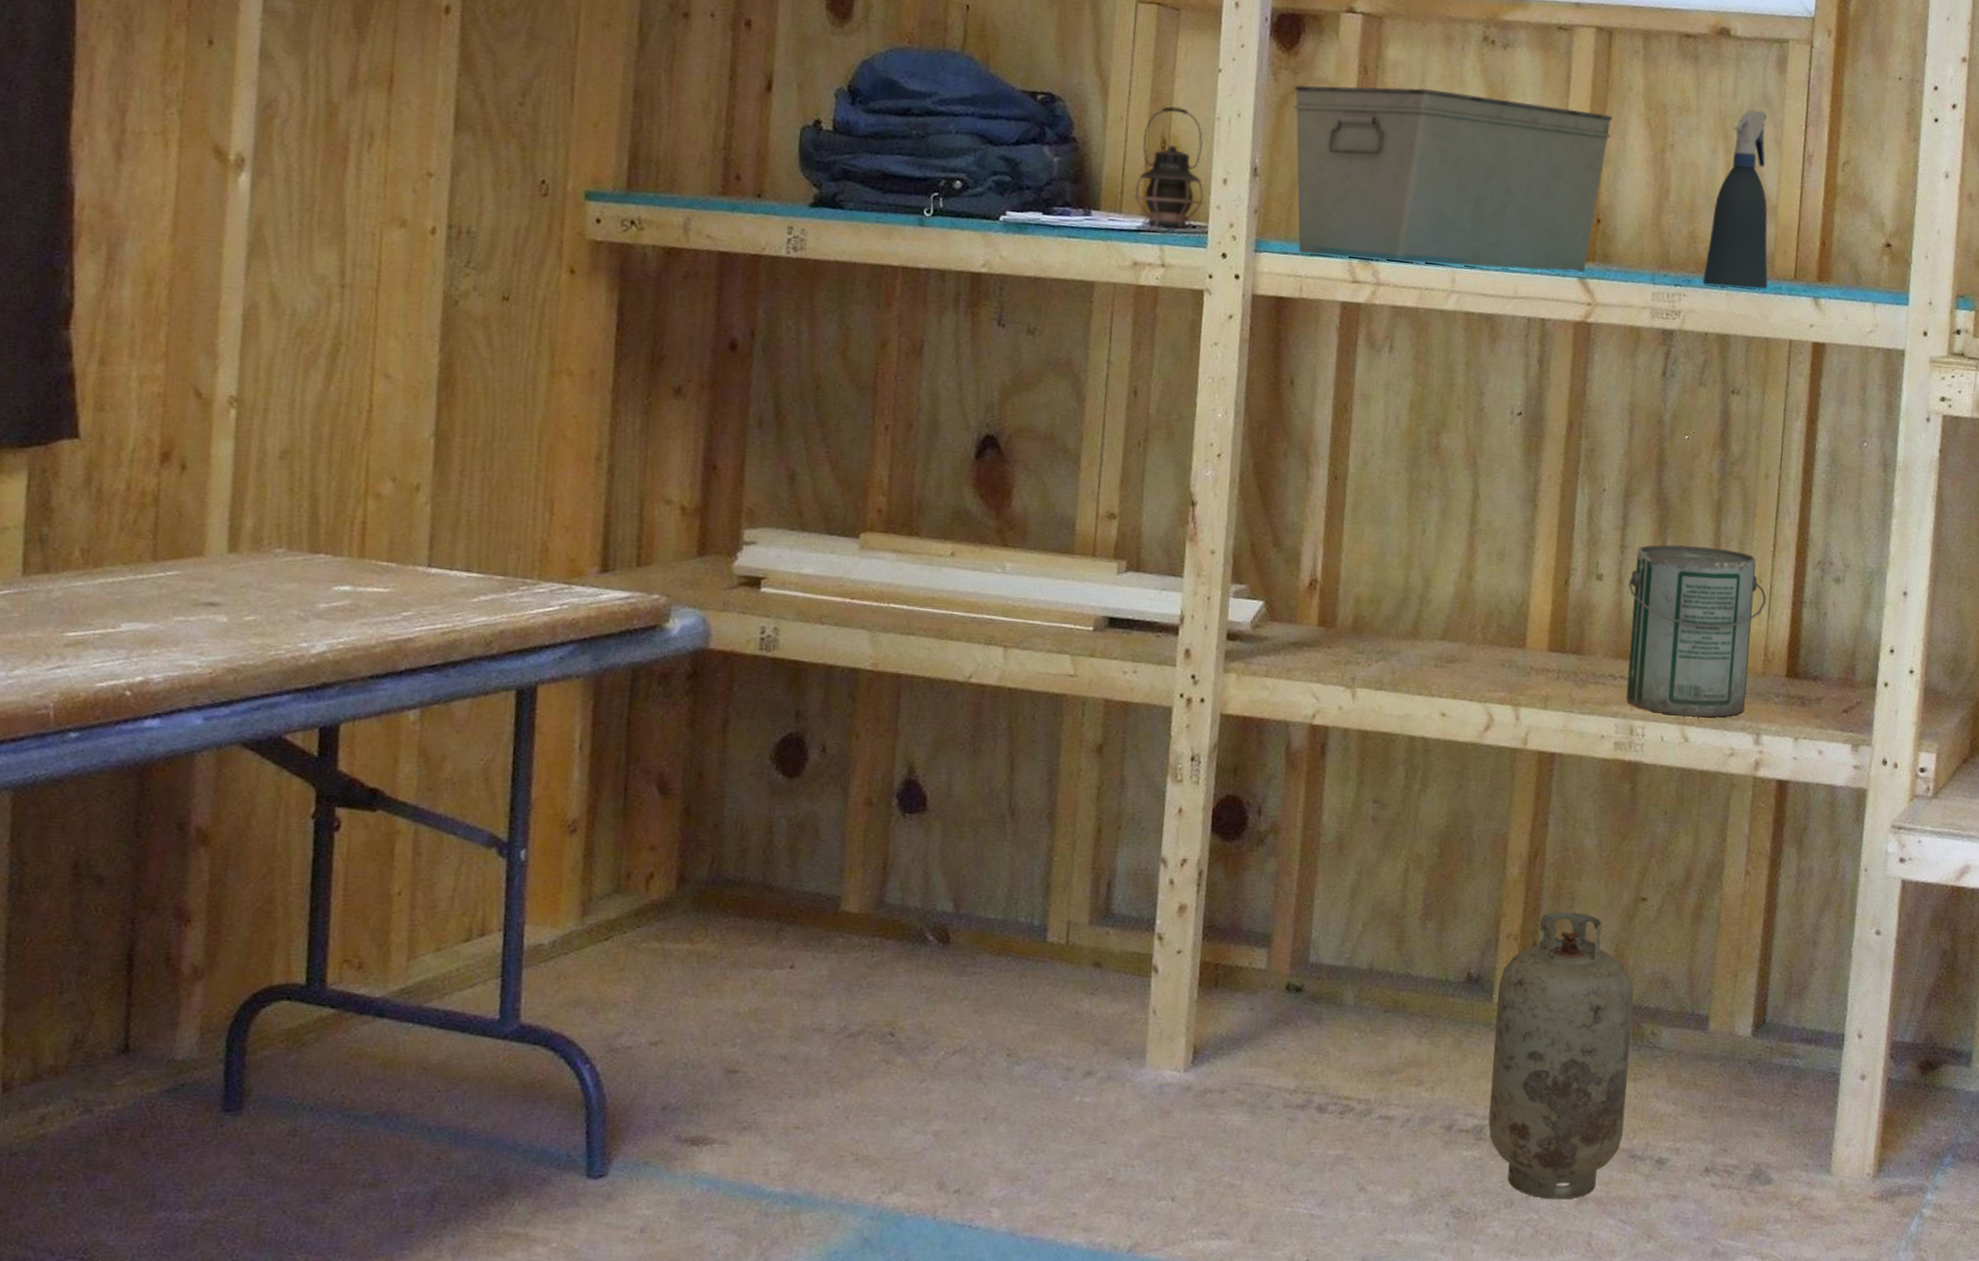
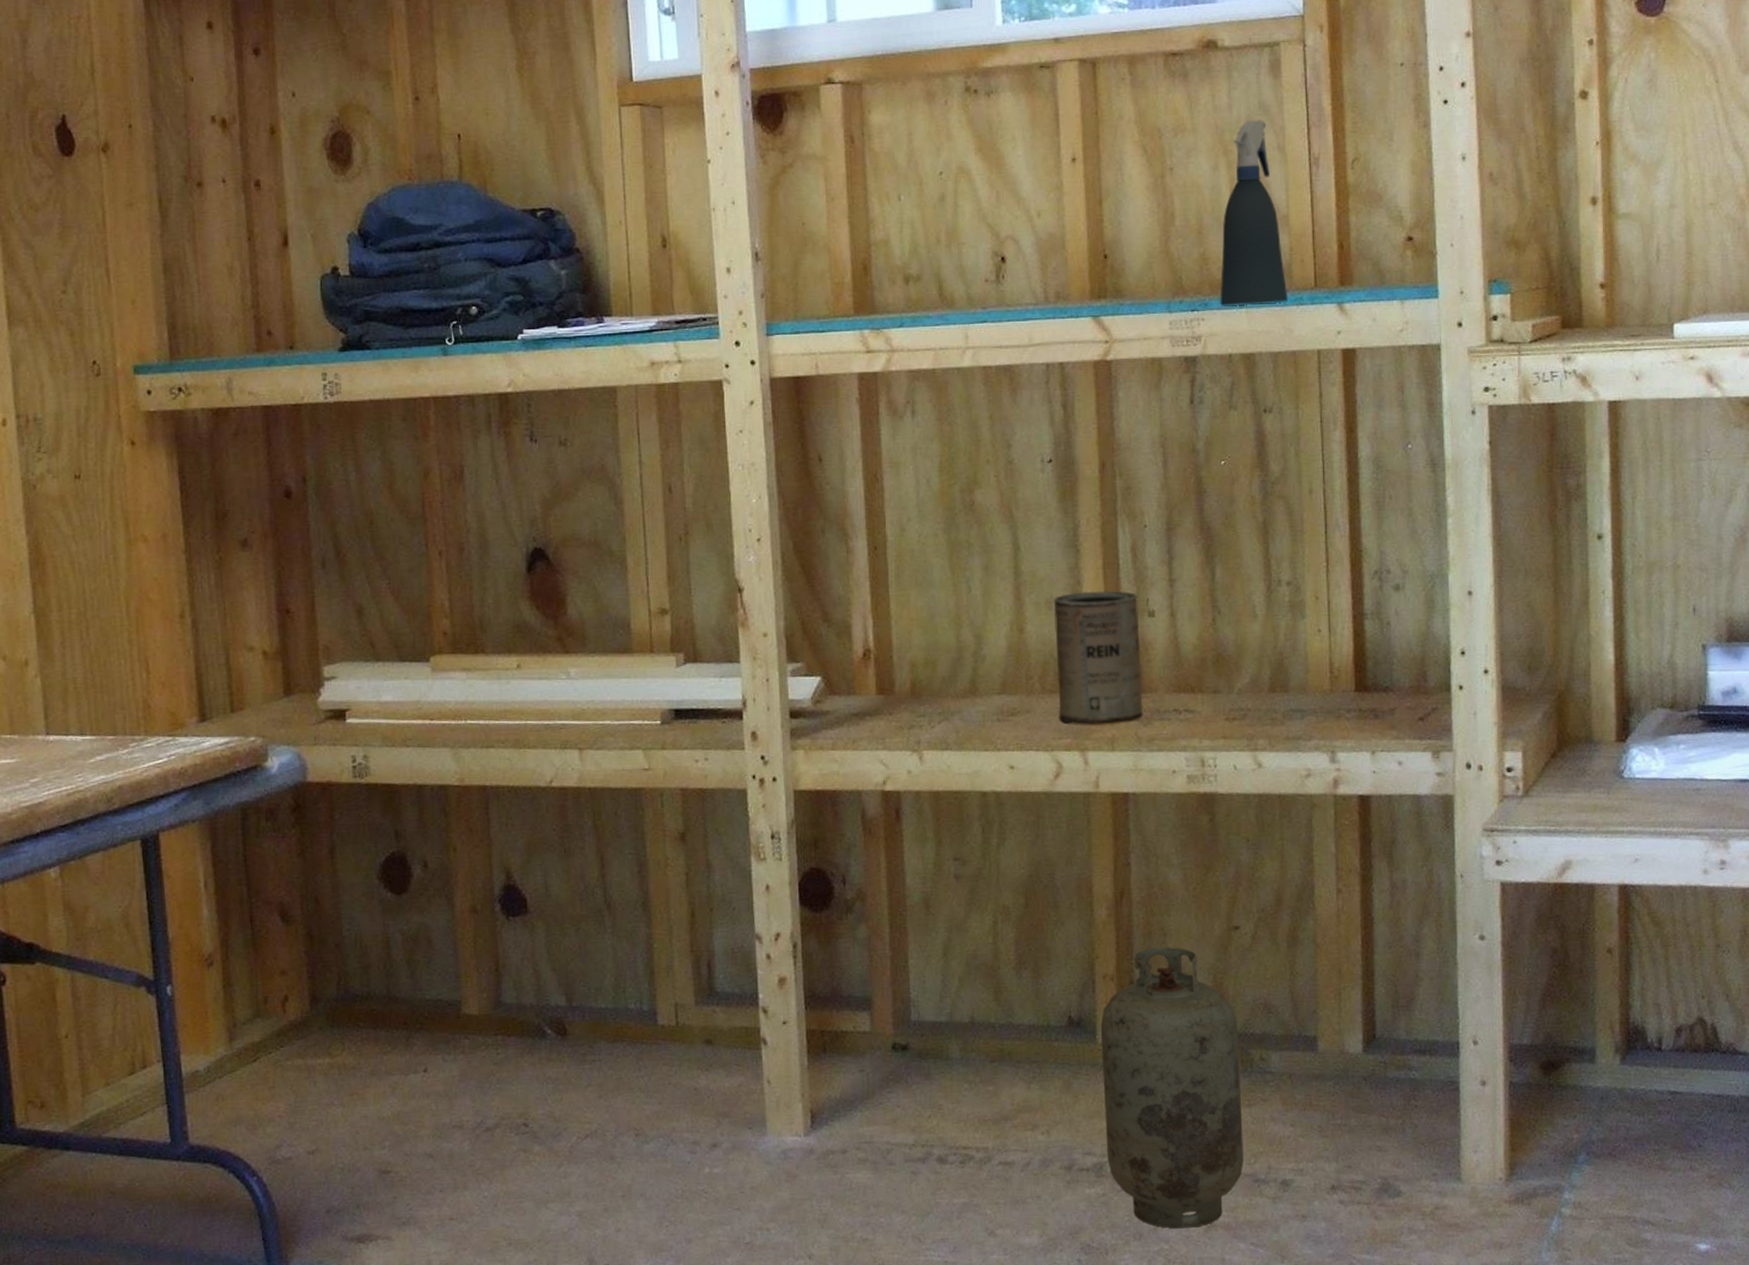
lantern: present [1134,106,1204,230] -> none [643,204,711,328]
storage bin: present [1294,85,1612,273] -> none [784,147,1107,330]
paint can: none [1496,547,1589,683] -> present [1053,590,1143,725]
paint can: present [1625,544,1766,718] -> none [1181,570,1325,743]

